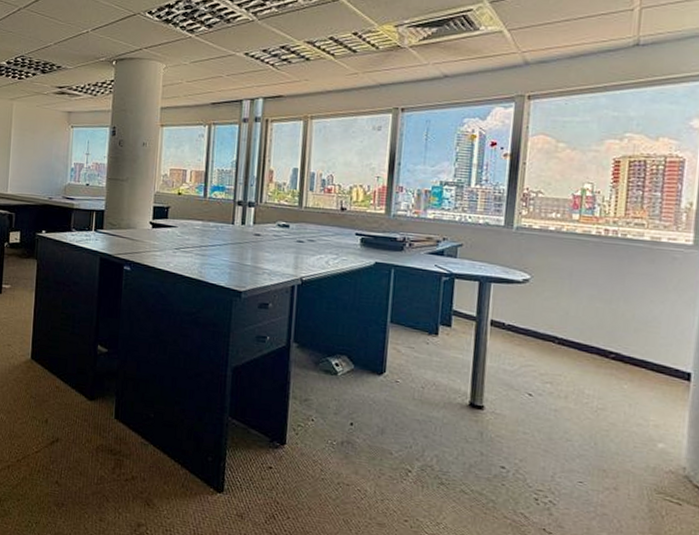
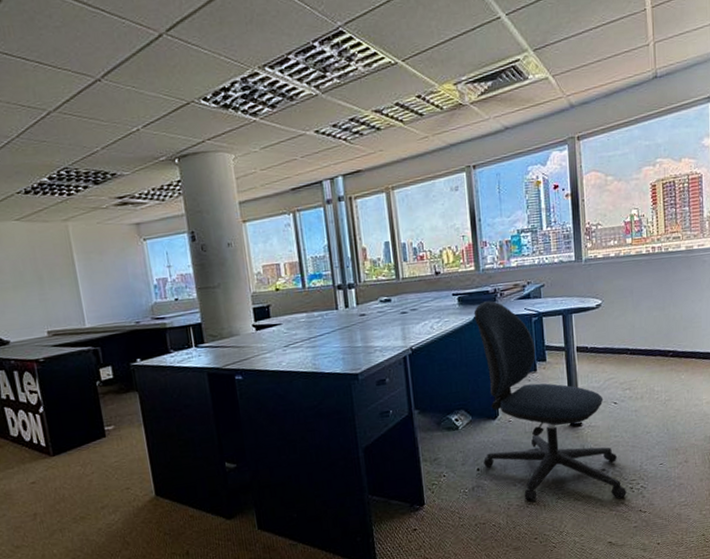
office chair: none [359,248,529,508] -> present [473,300,627,502]

